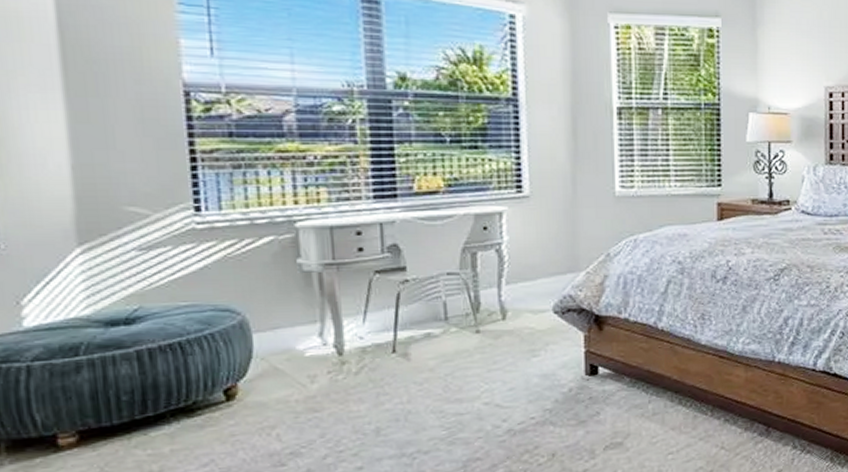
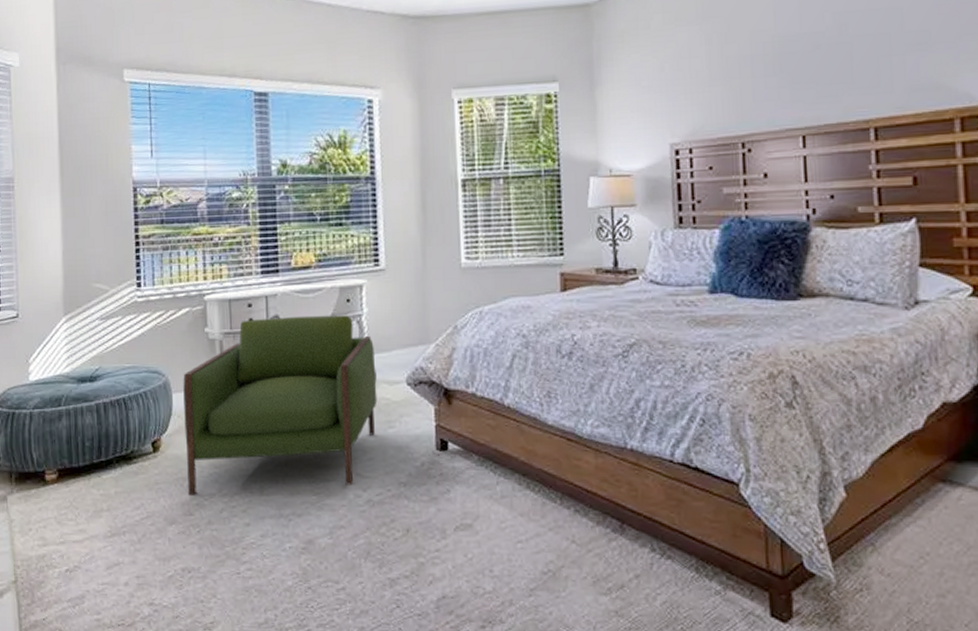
armchair: none [267,243,520,444] -> present [183,315,377,495]

